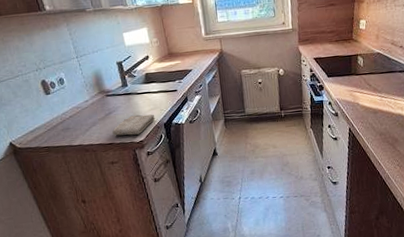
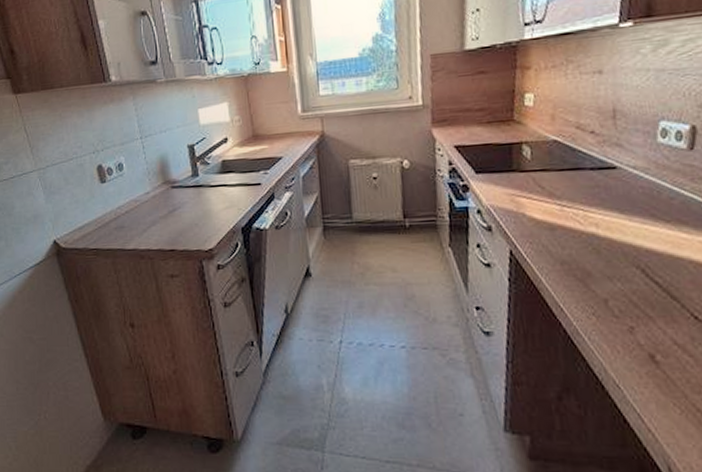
washcloth: present [112,114,156,136] -> none [175,213,231,241]

